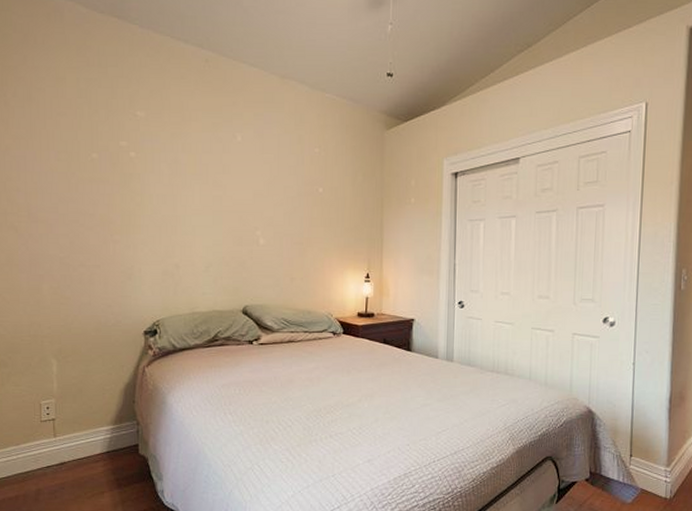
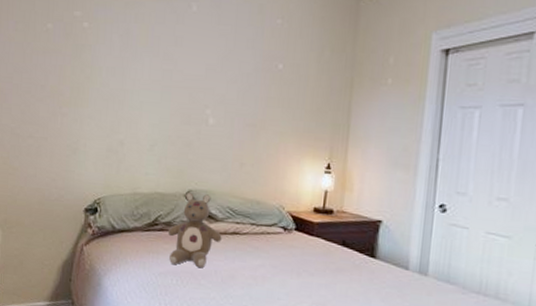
stuffed bear: none [227,308,279,377] -> present [167,193,222,269]

